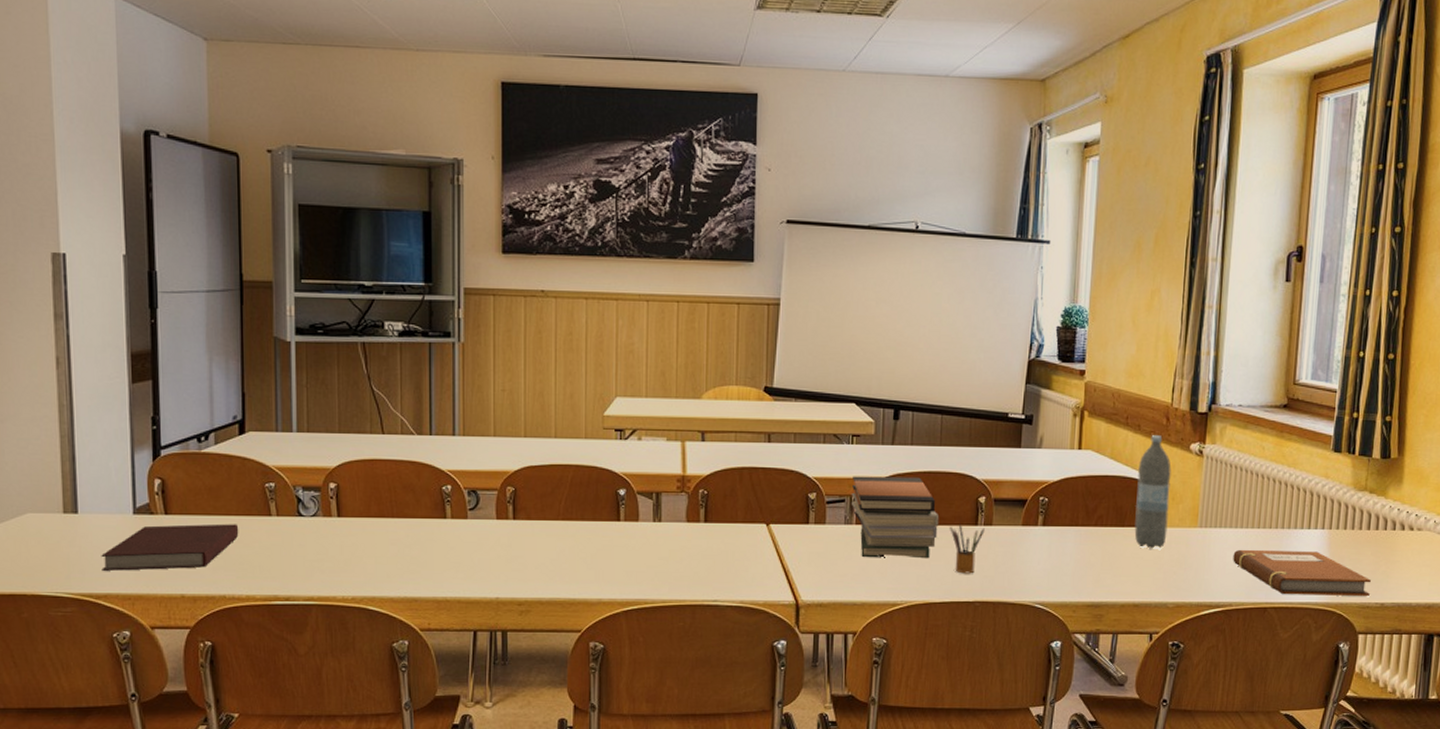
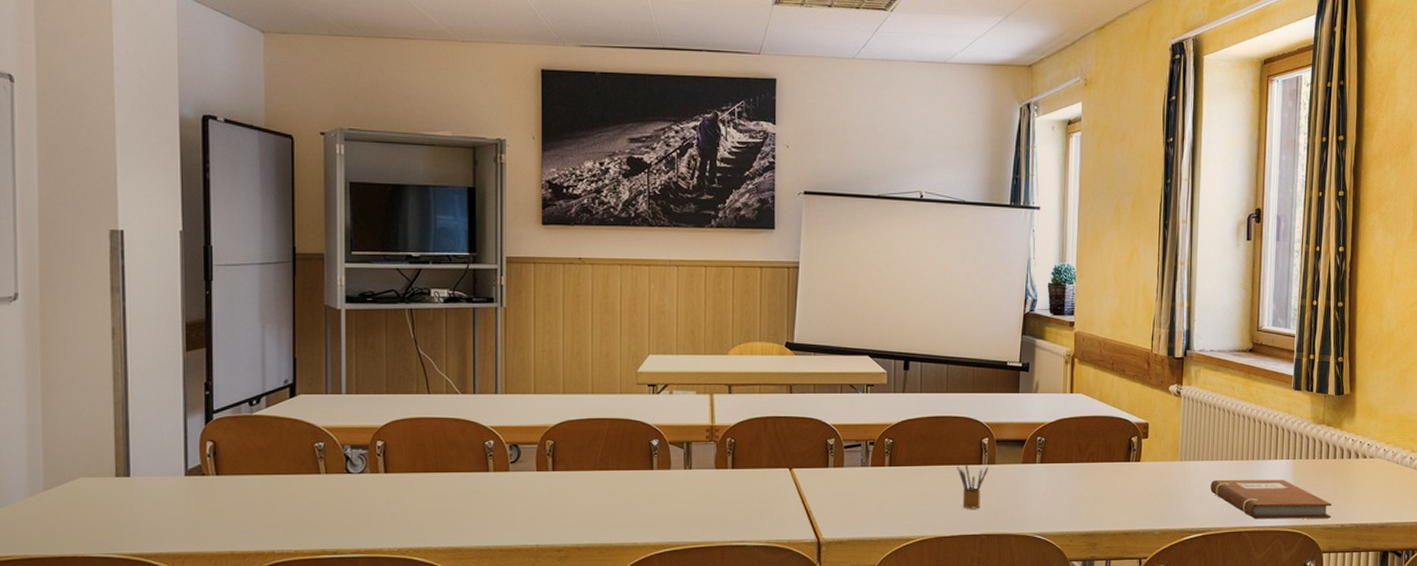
notebook: present [101,524,239,571] -> none [152,482,289,531]
book stack: present [851,476,940,559] -> none [866,422,947,497]
water bottle: present [1134,435,1172,549] -> none [1122,379,1153,482]

